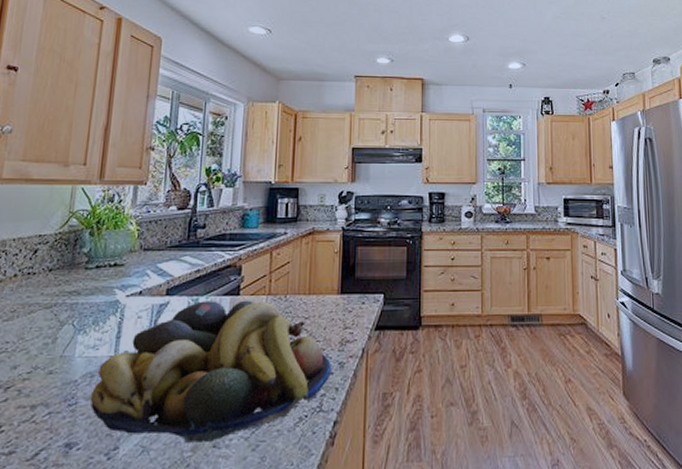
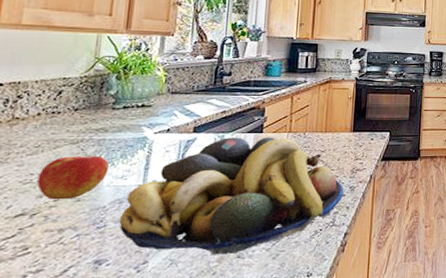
apple: none [12,322,81,372] -> present [37,155,109,200]

